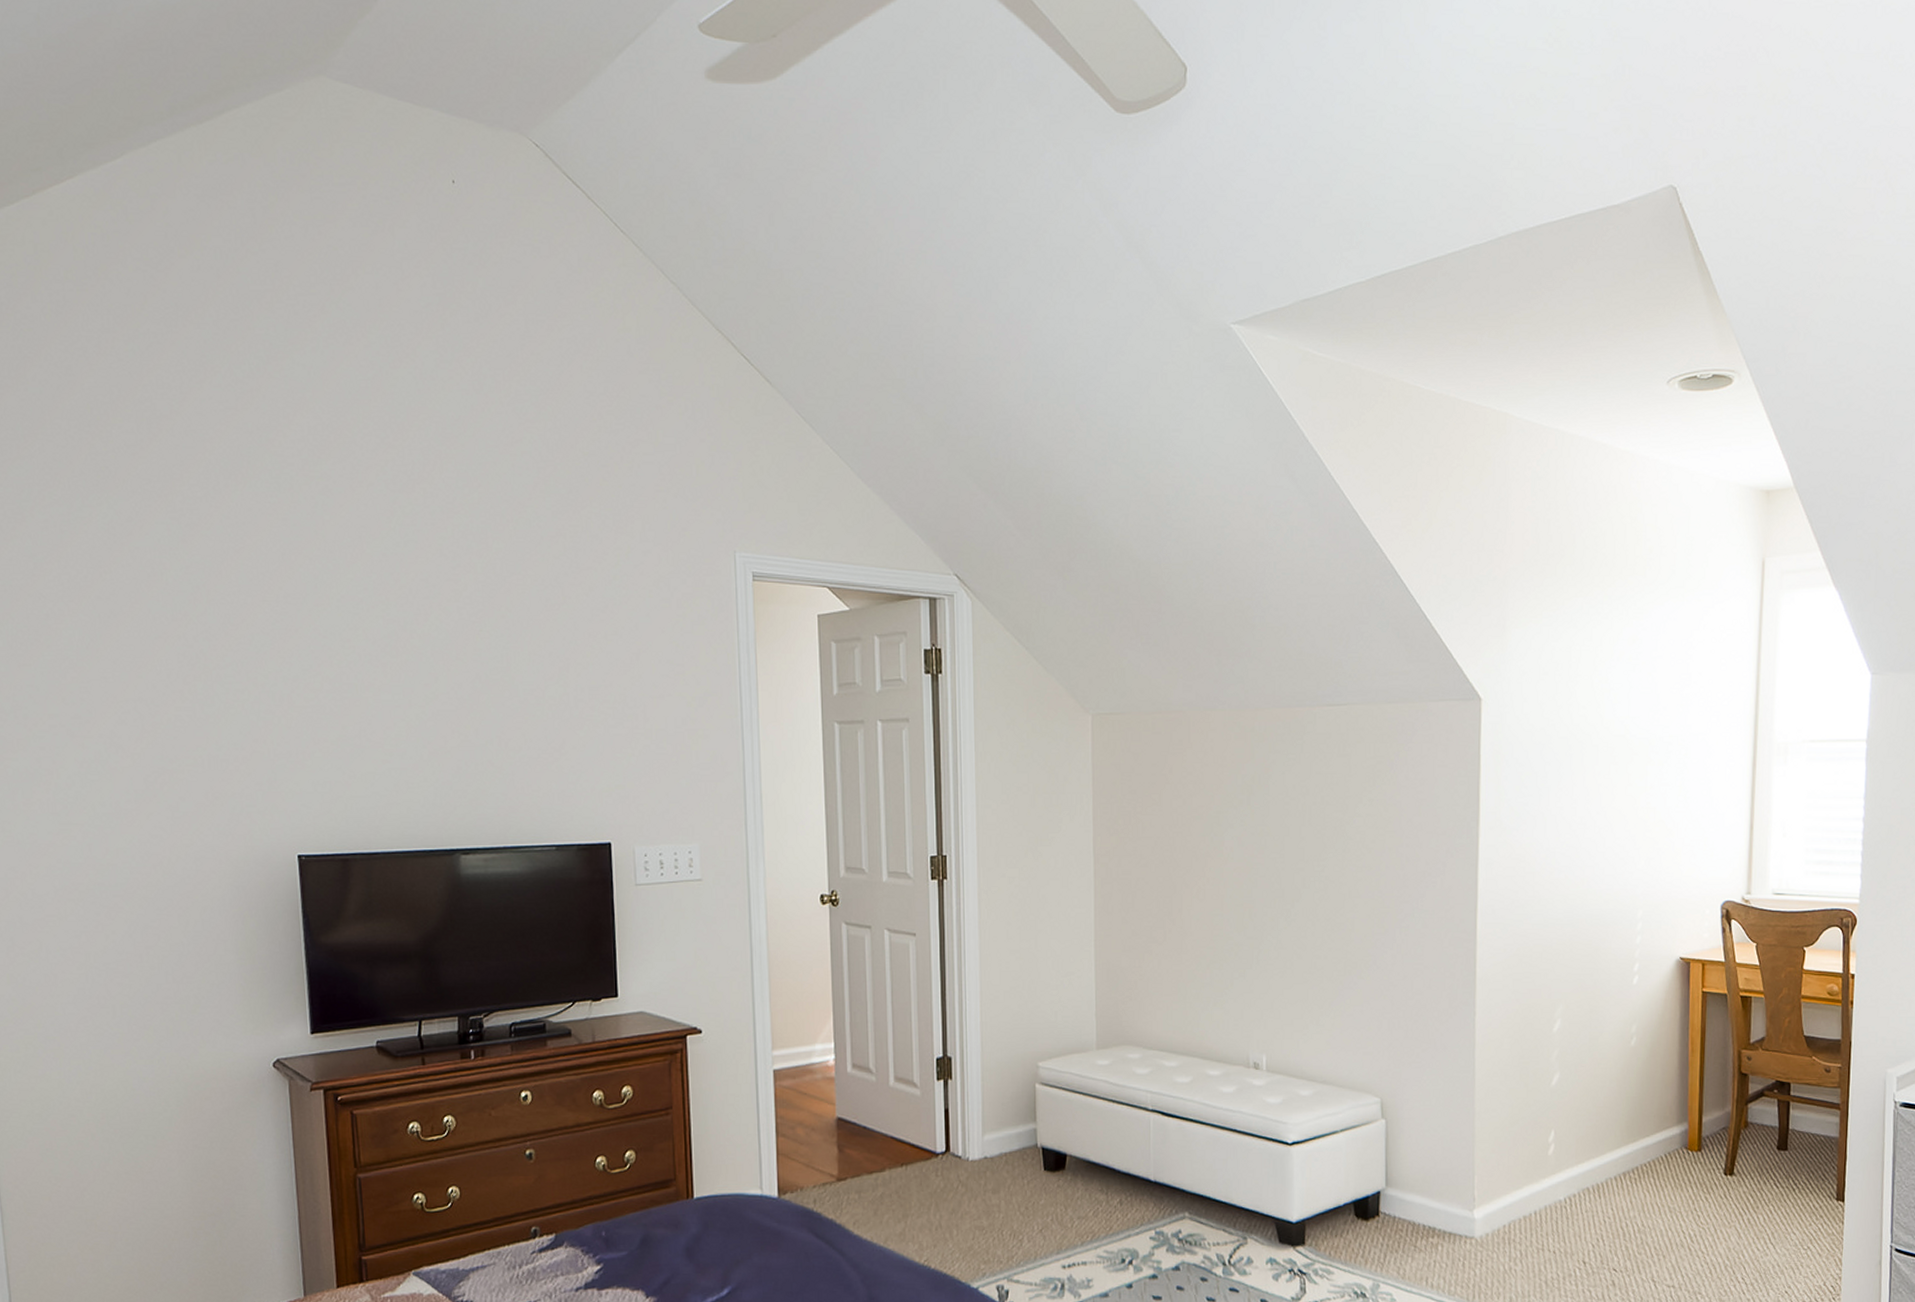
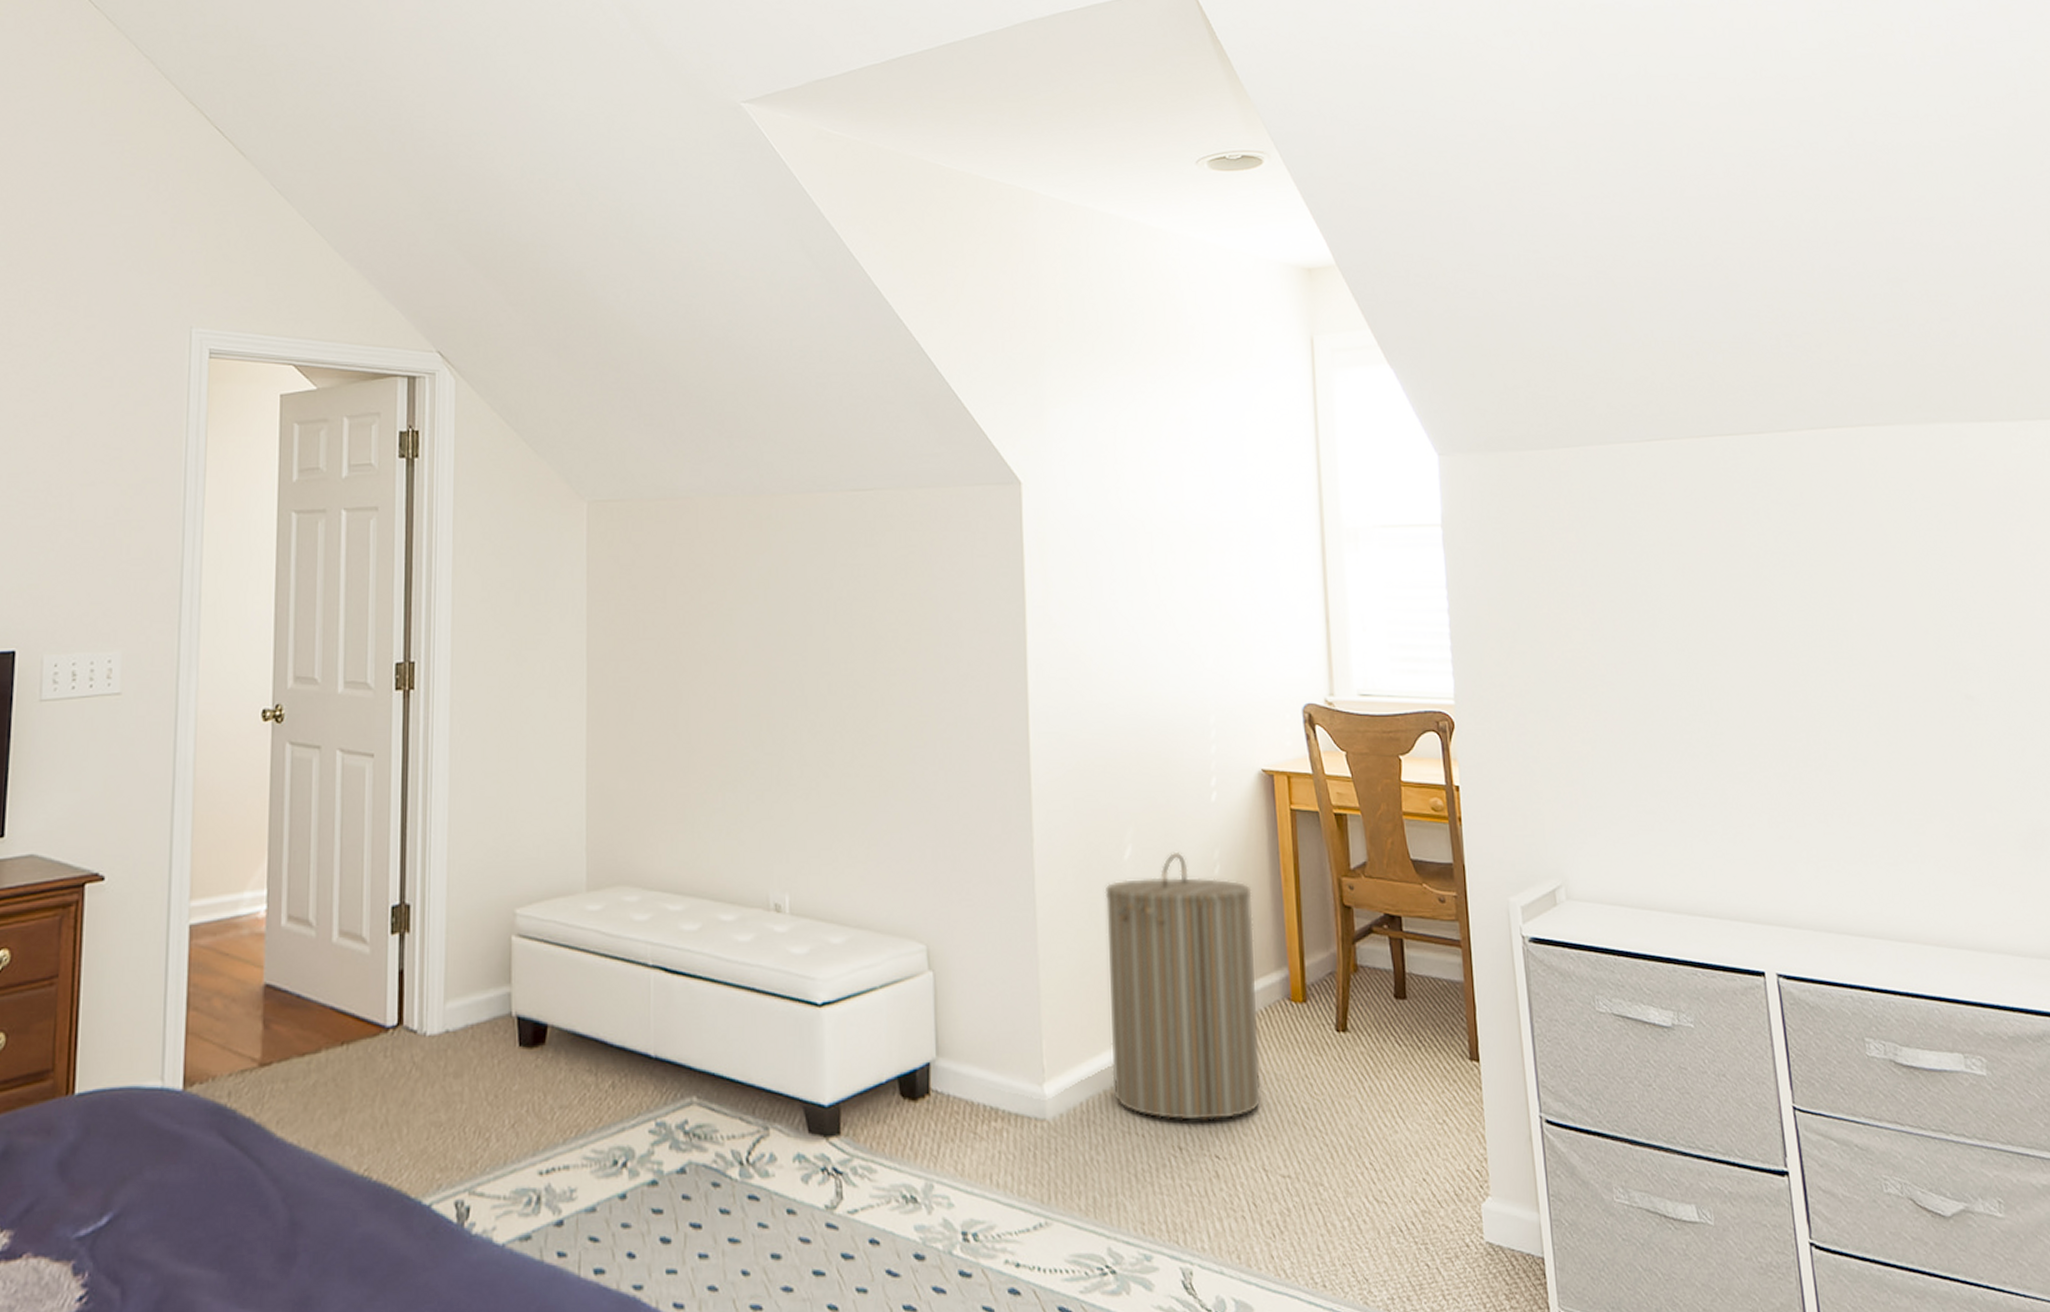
laundry hamper: none [1531,1025,1662,1242] -> present [1104,851,1263,1121]

